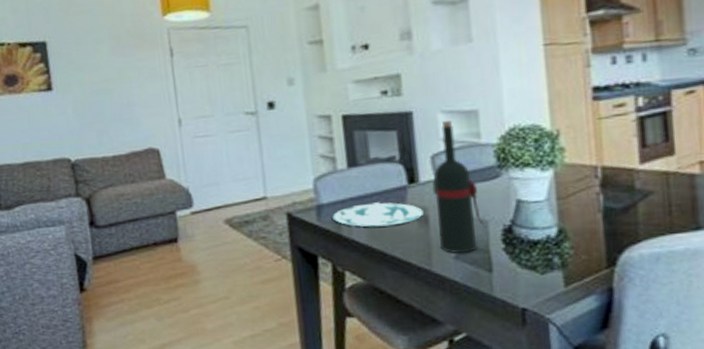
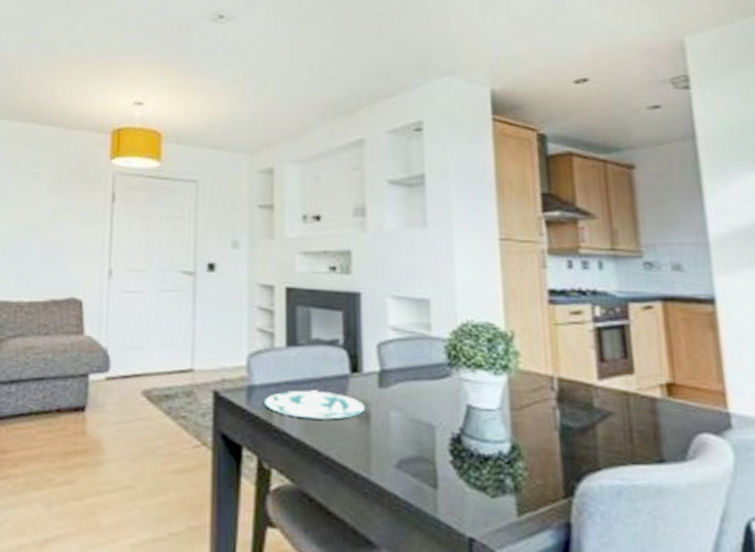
wine bottle: present [434,120,485,253] -> none [378,306,431,461]

